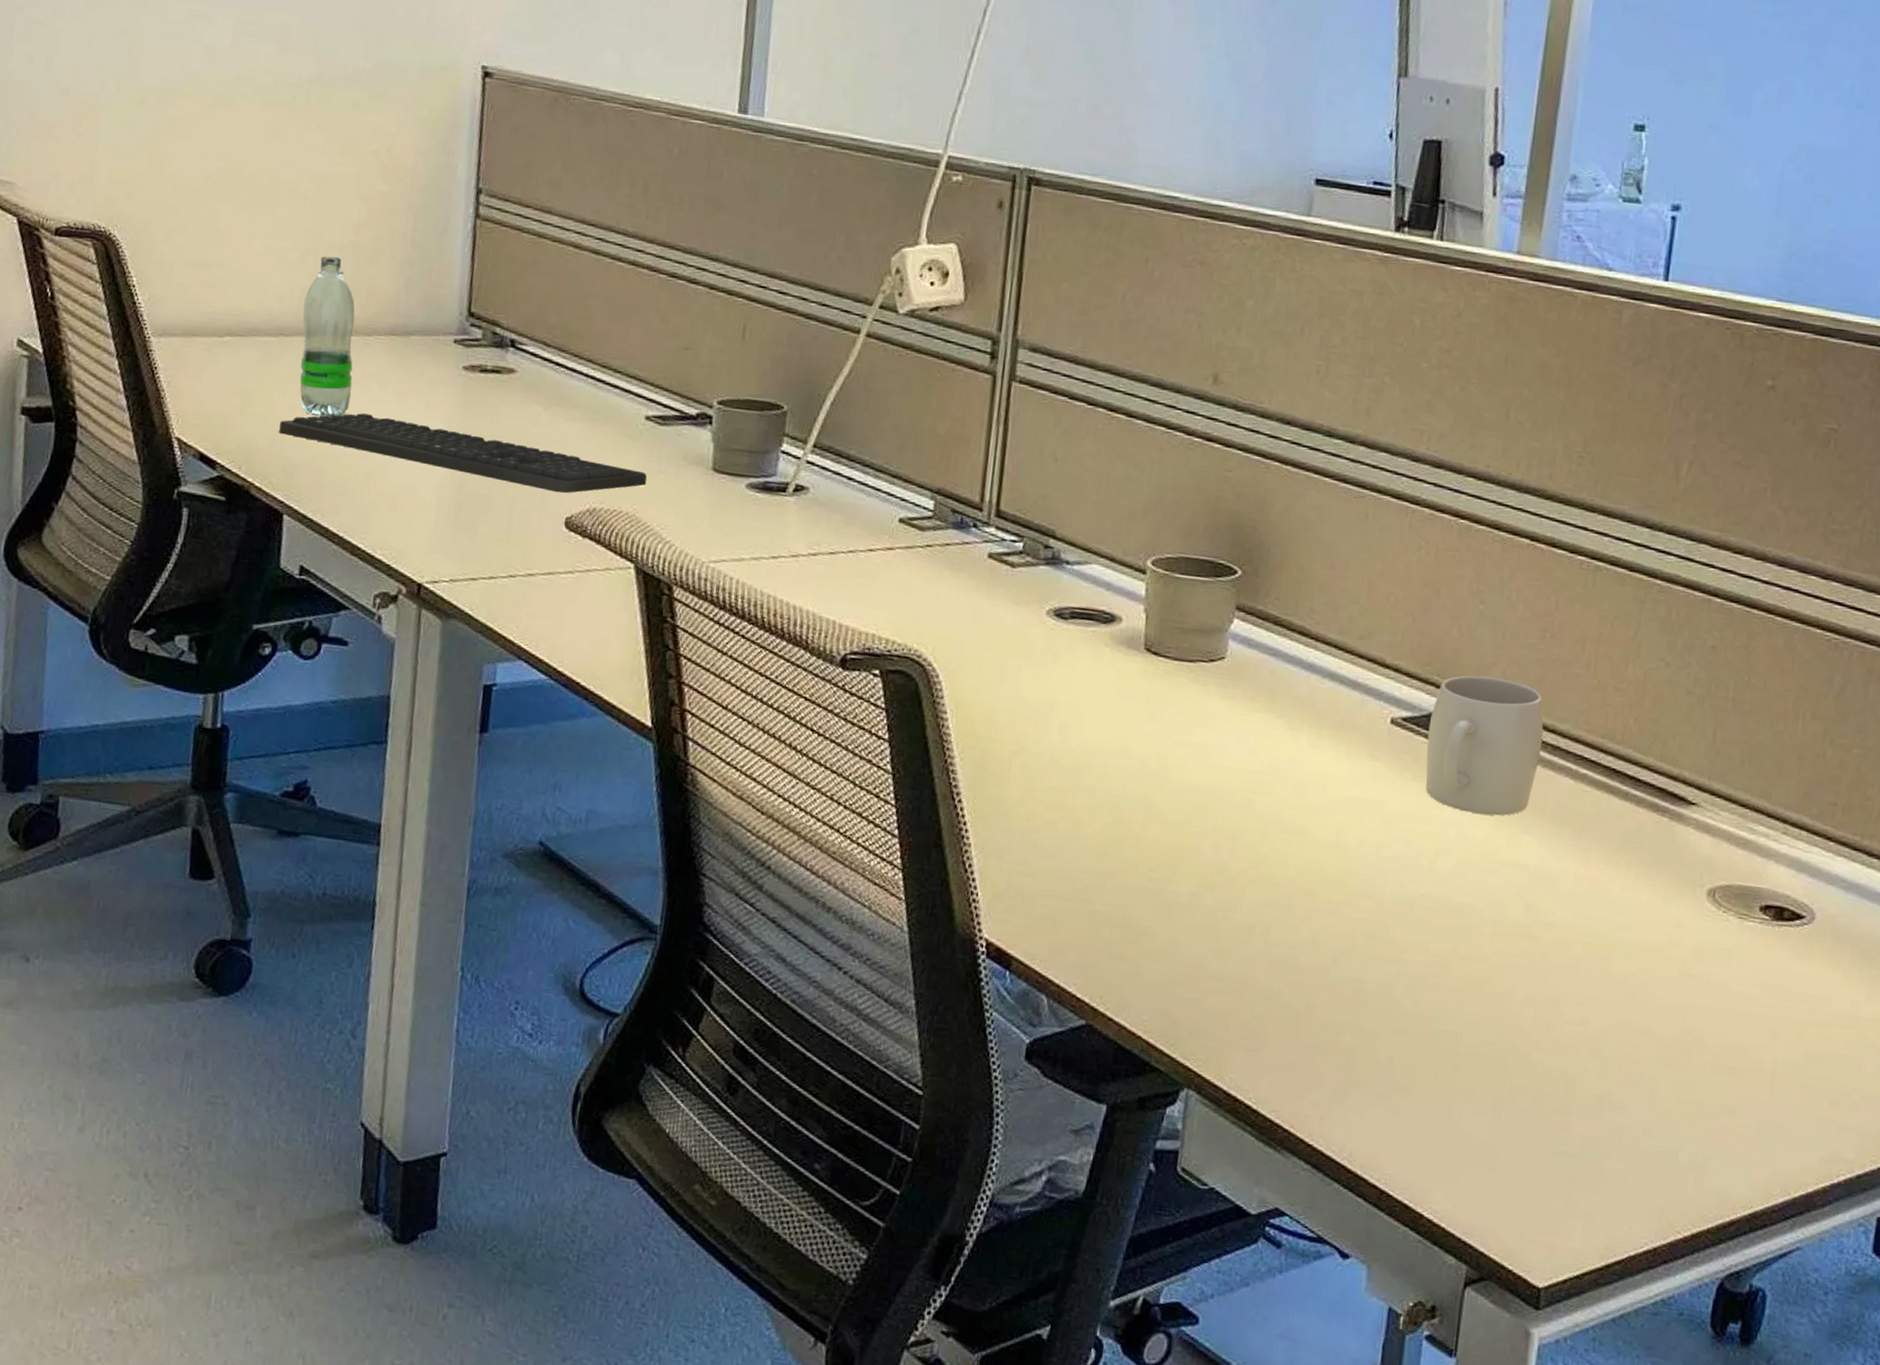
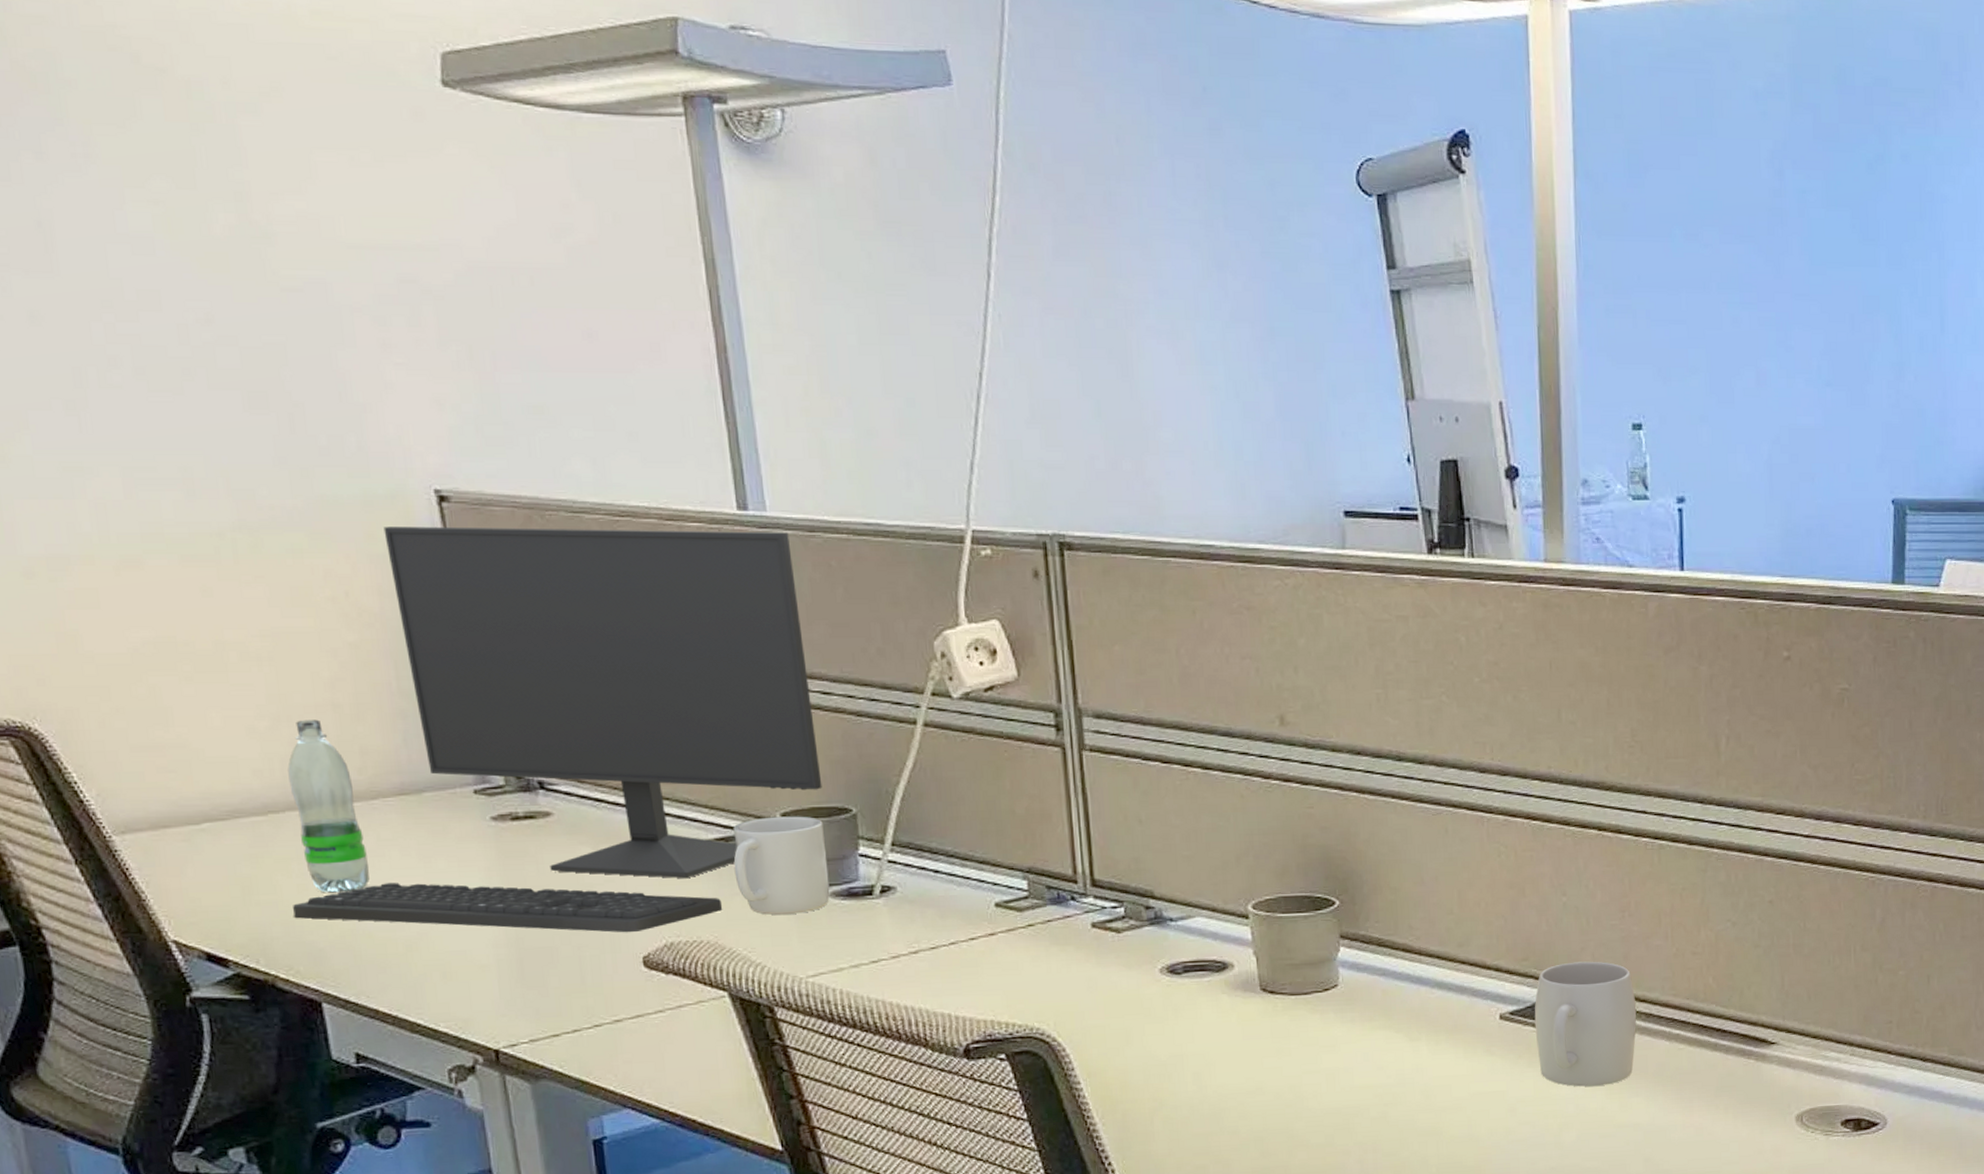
computer monitor: none [421,94,780,450] -> present [383,526,823,879]
mug: none [664,402,755,500] -> present [733,816,830,916]

